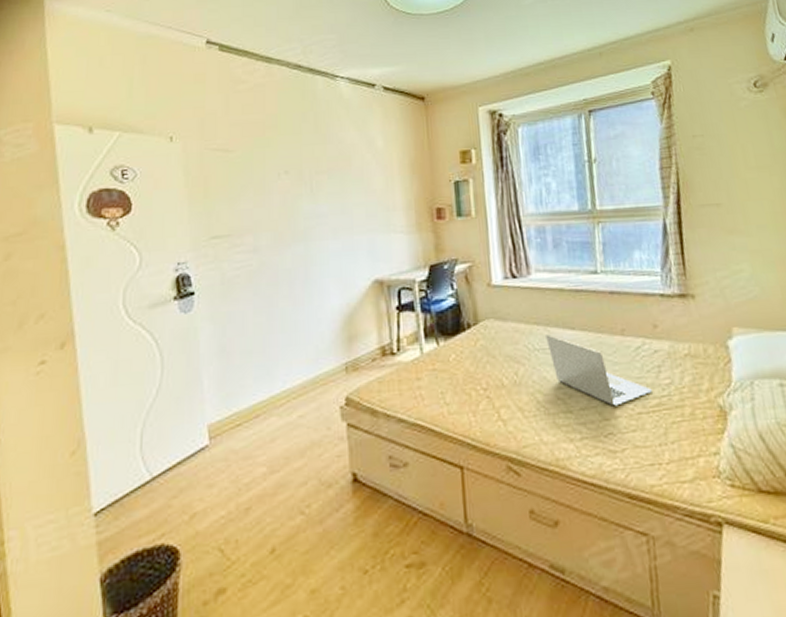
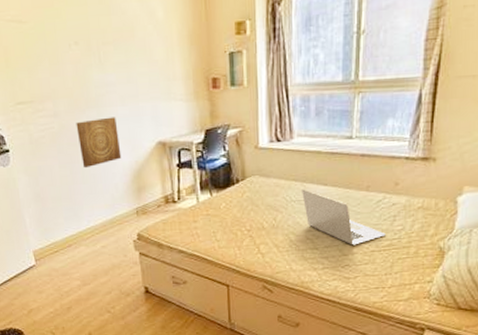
wall art: none [279,252,330,314] -> present [76,117,122,169]

